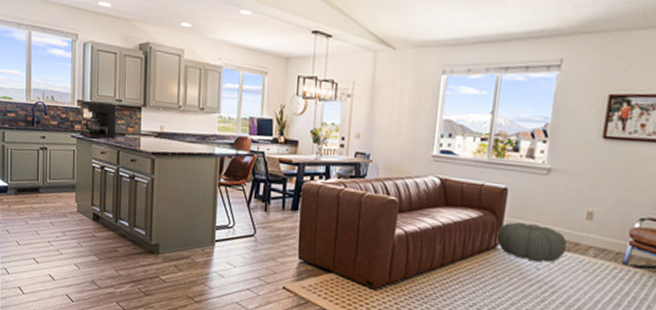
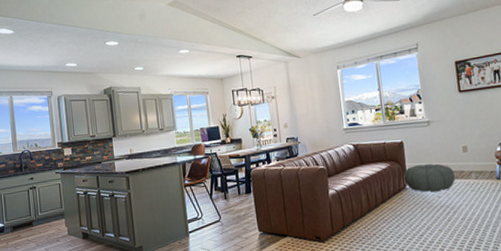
coffee maker: present [82,103,117,140] -> none [65,140,94,172]

